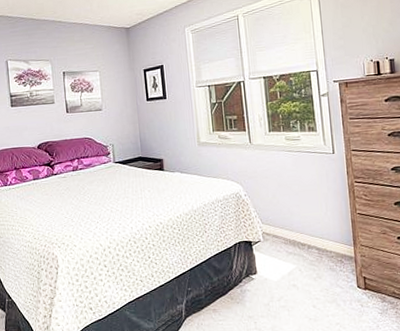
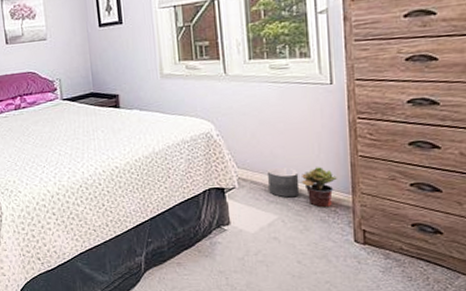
planter: none [286,223,313,250] -> present [268,167,300,198]
potted plant: none [313,223,341,258] -> present [301,167,337,208]

